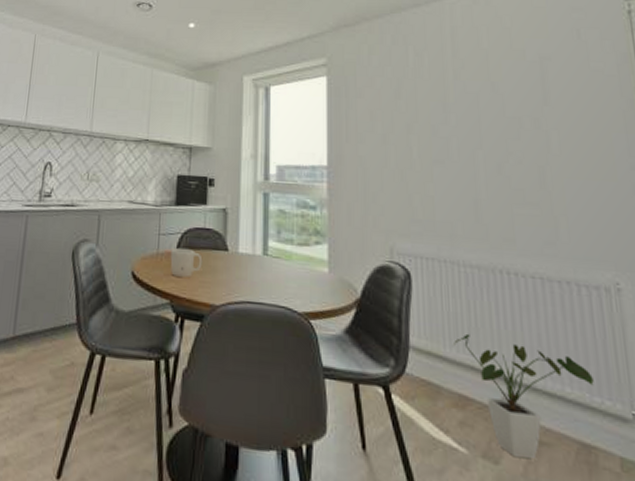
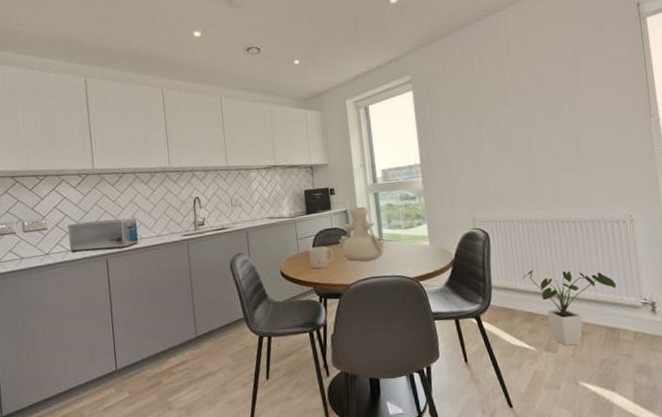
vase: none [208,206,271,280] -> present [337,206,386,262]

